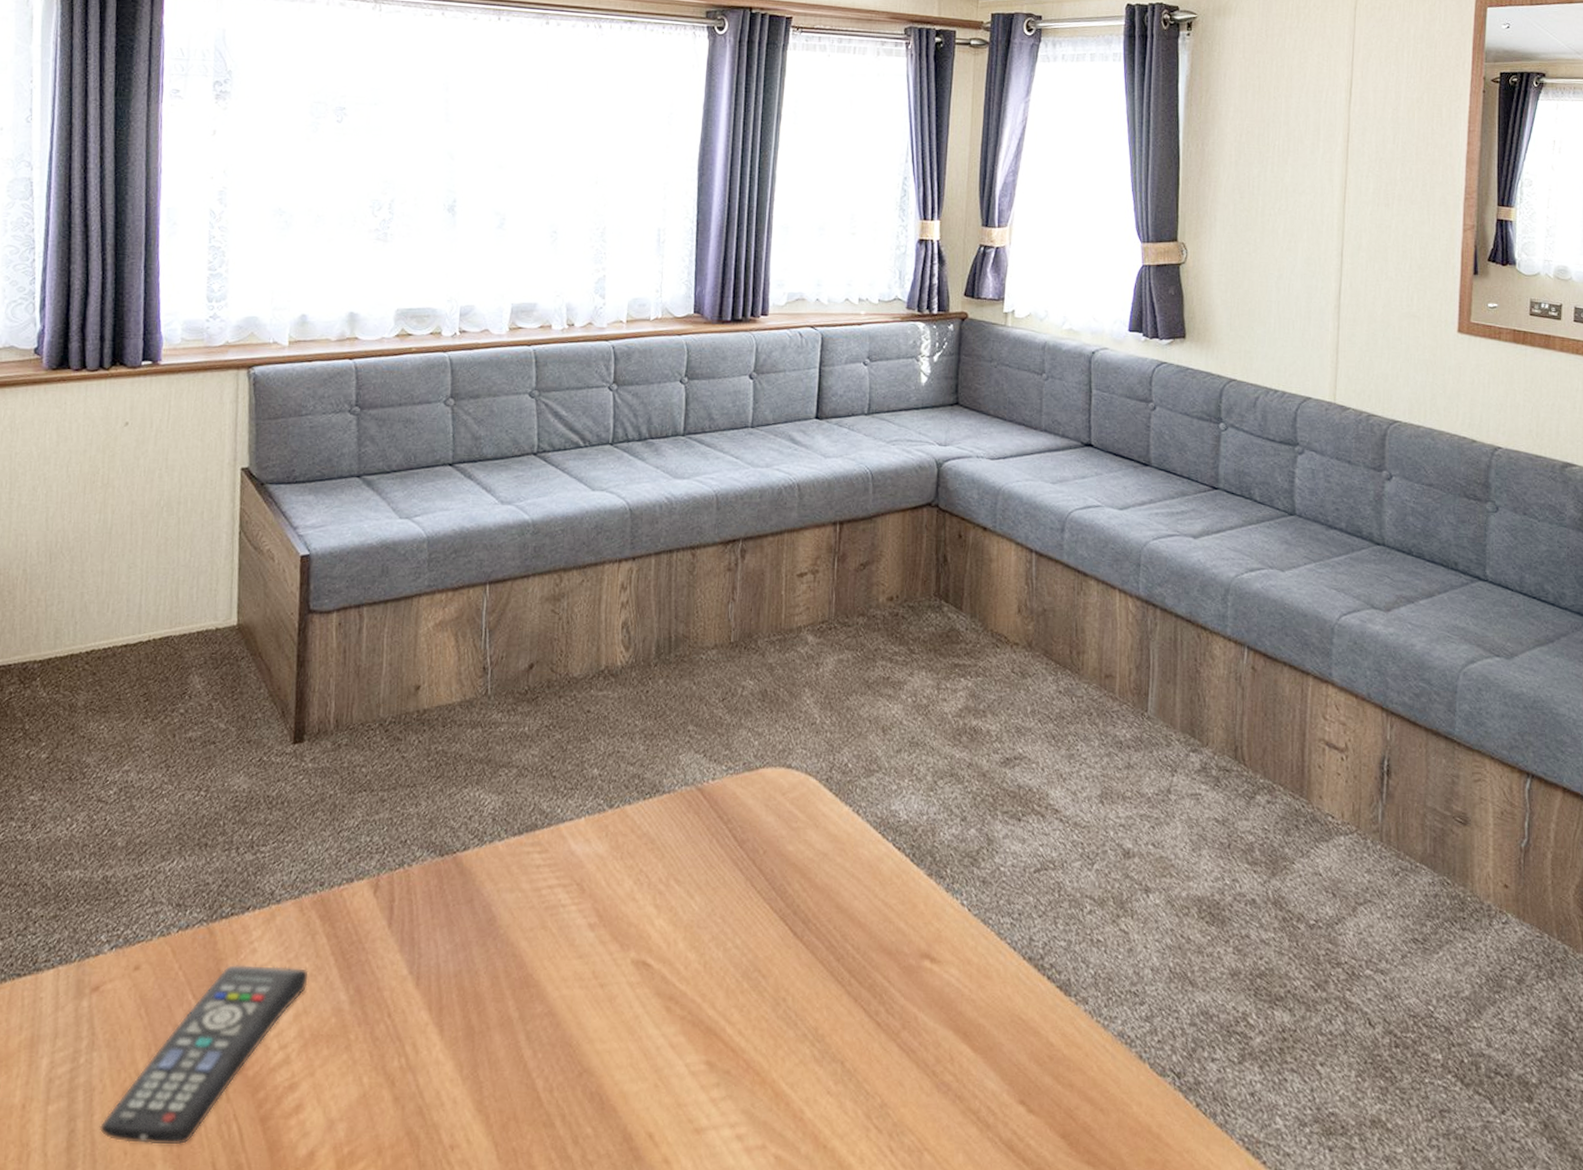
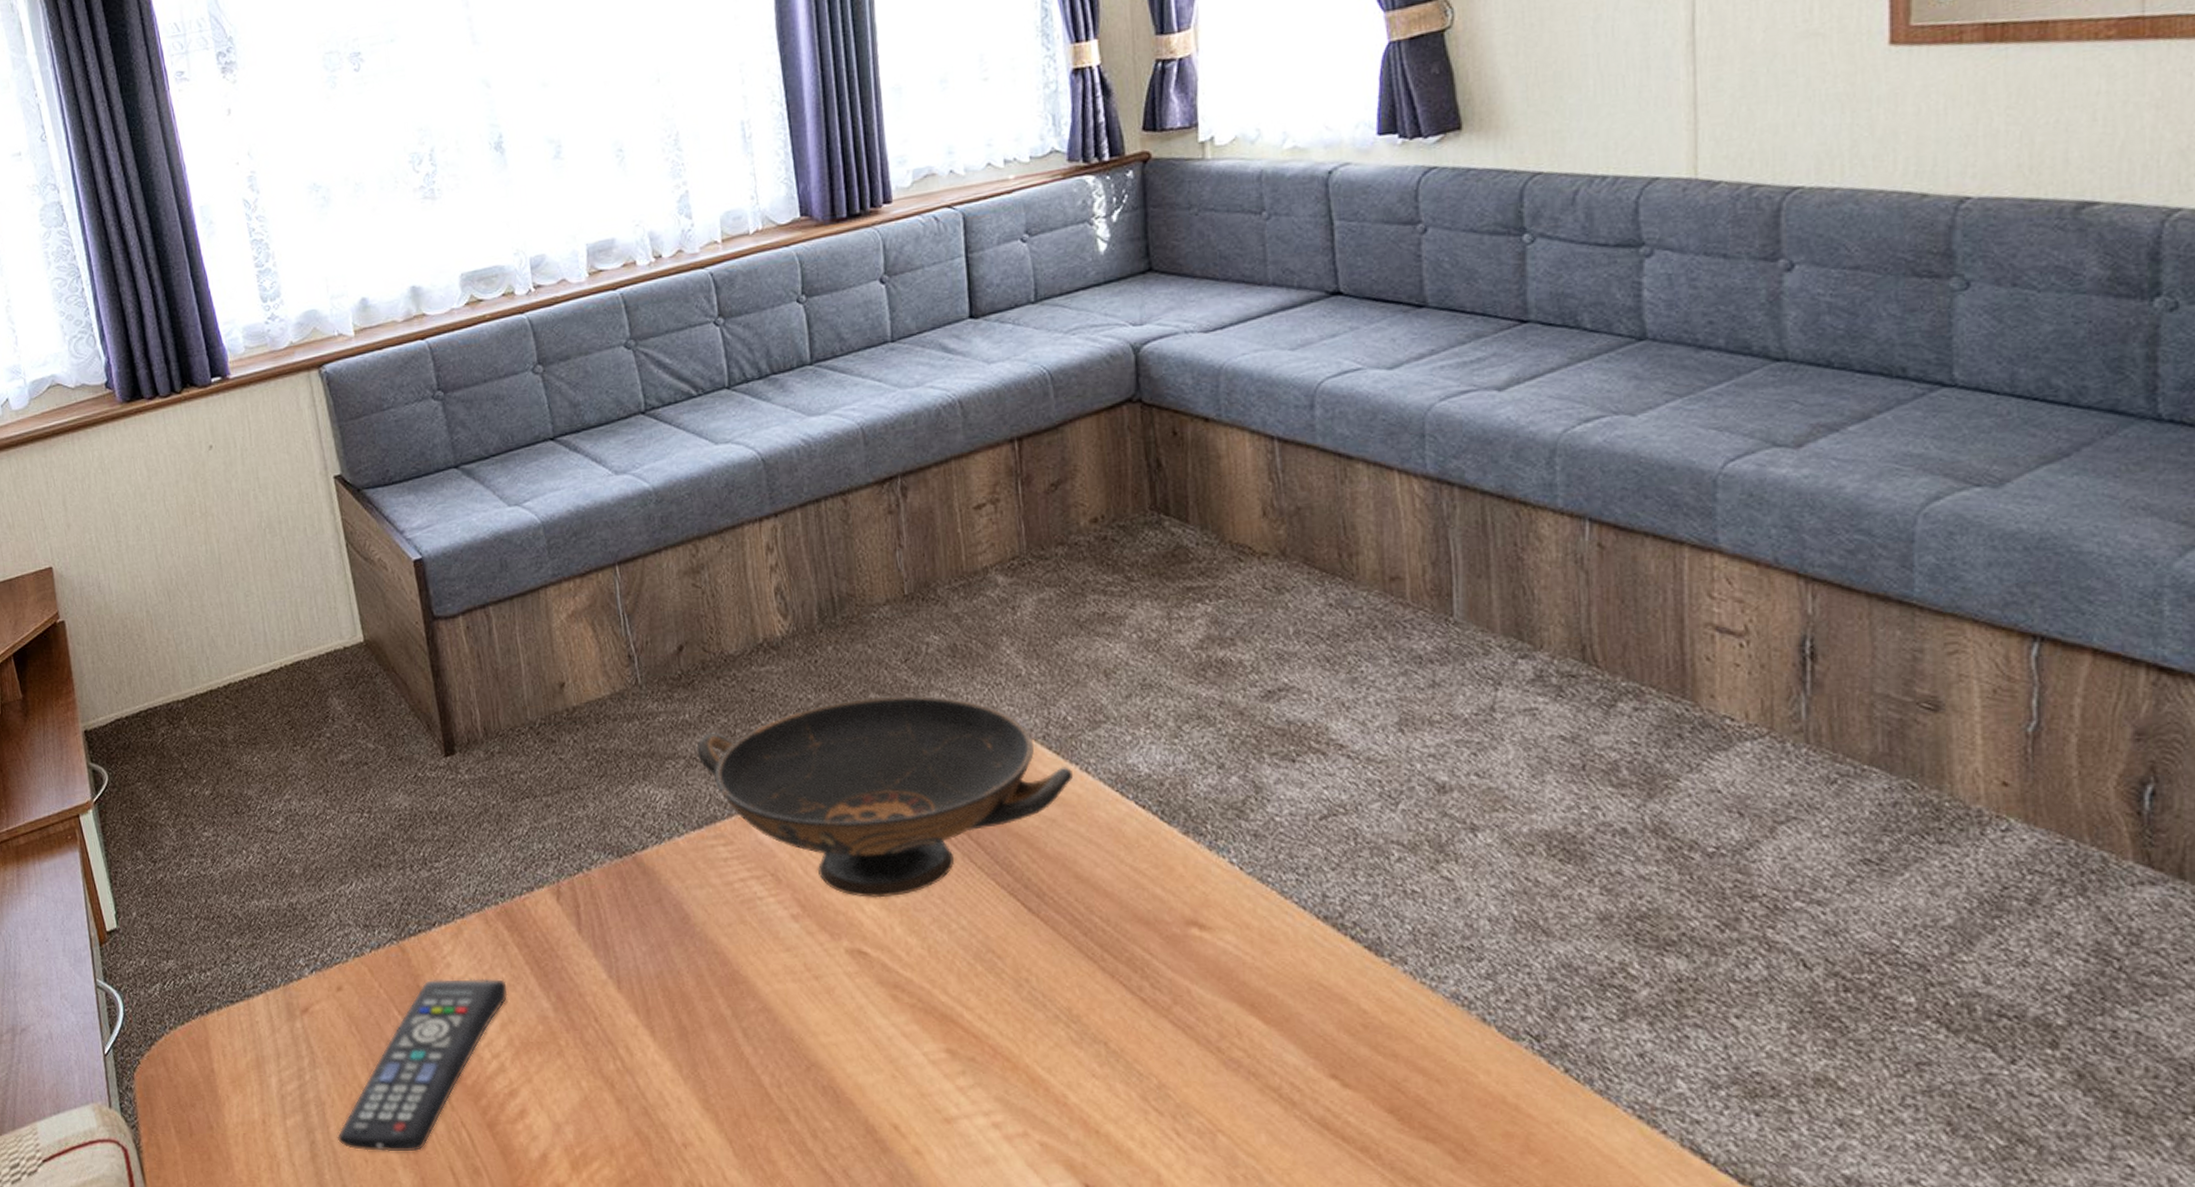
decorative bowl: none [529,728,847,914] -> present [697,695,1074,898]

